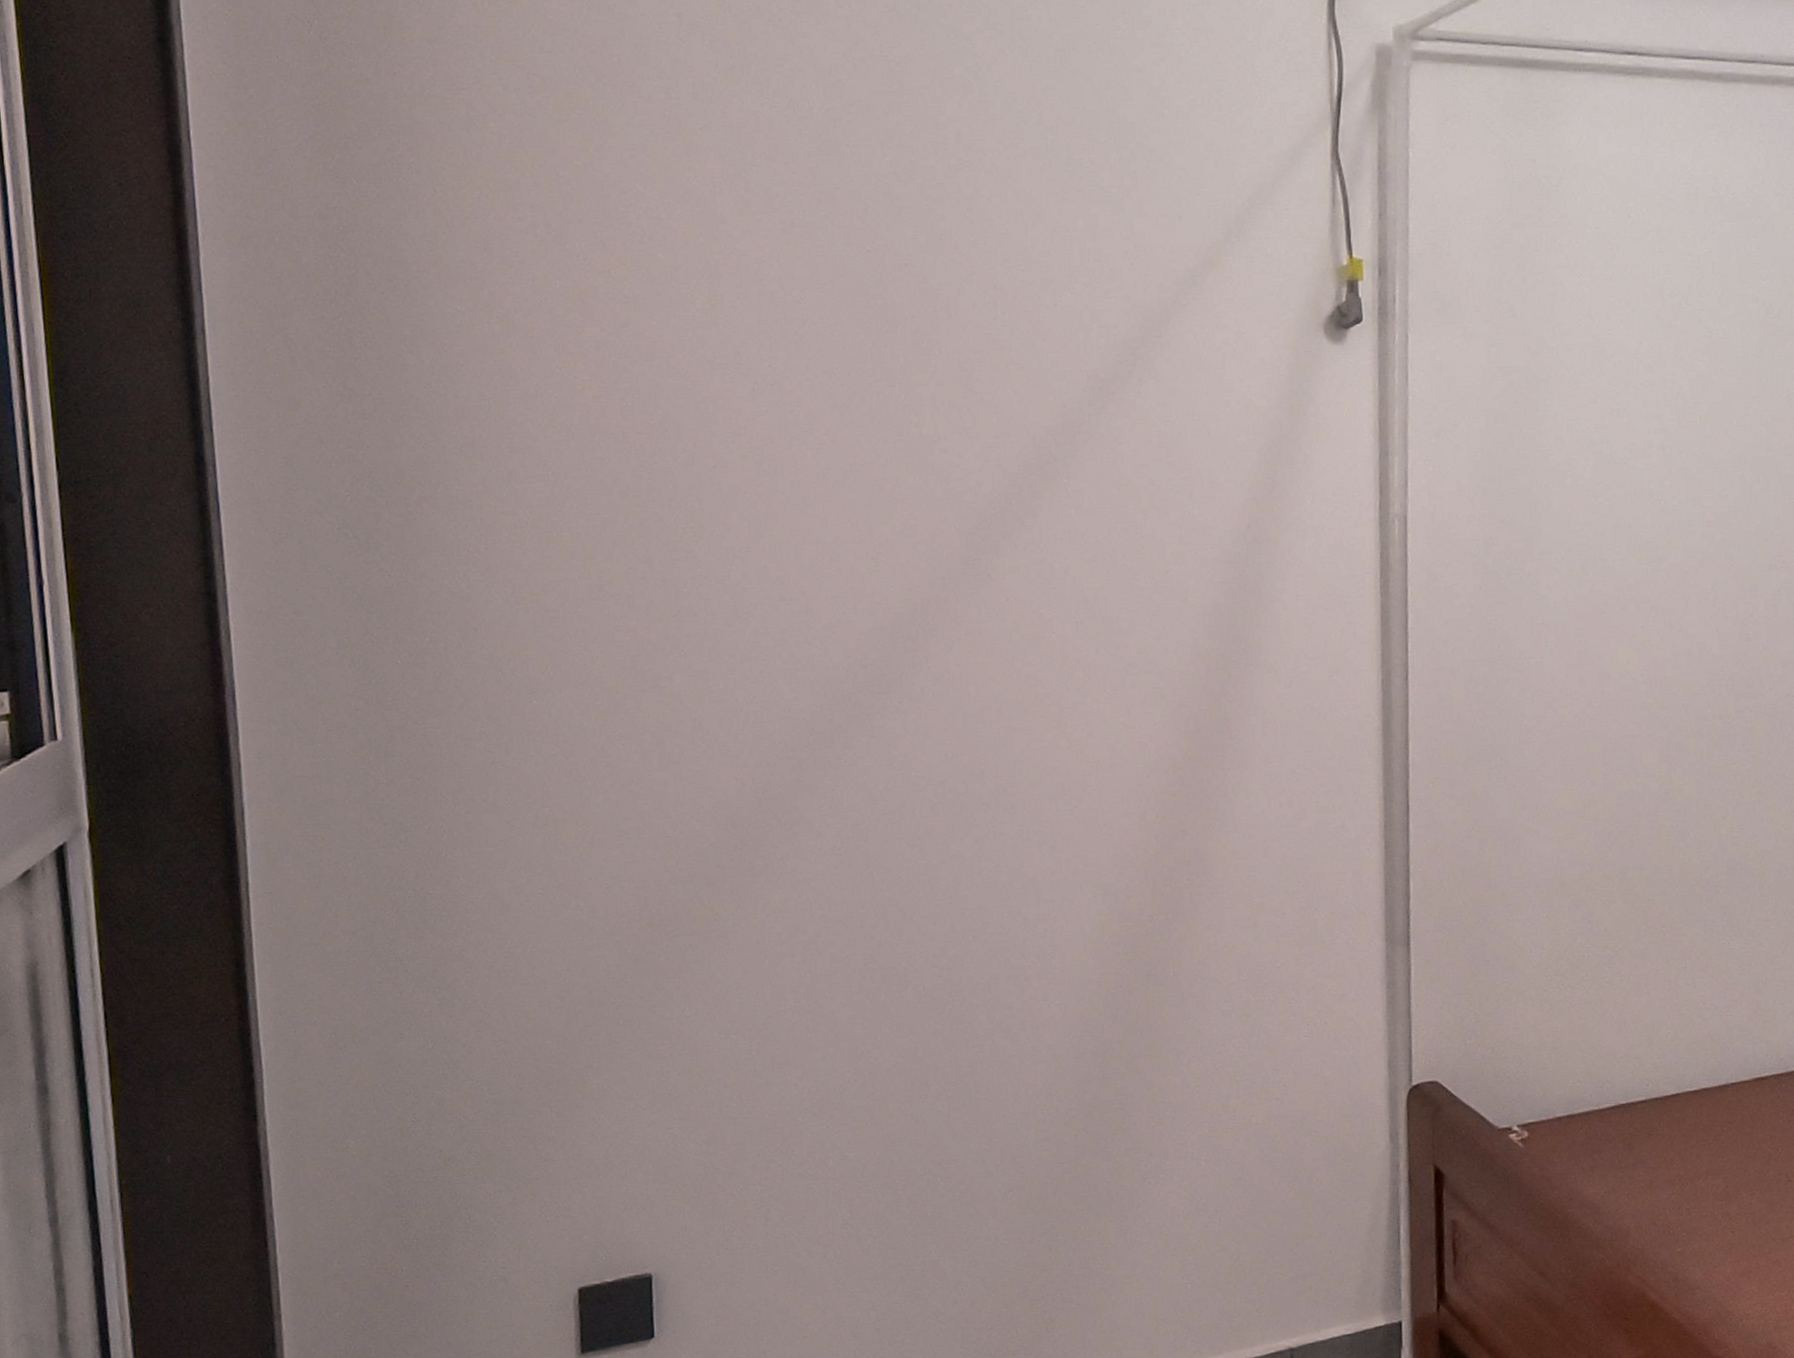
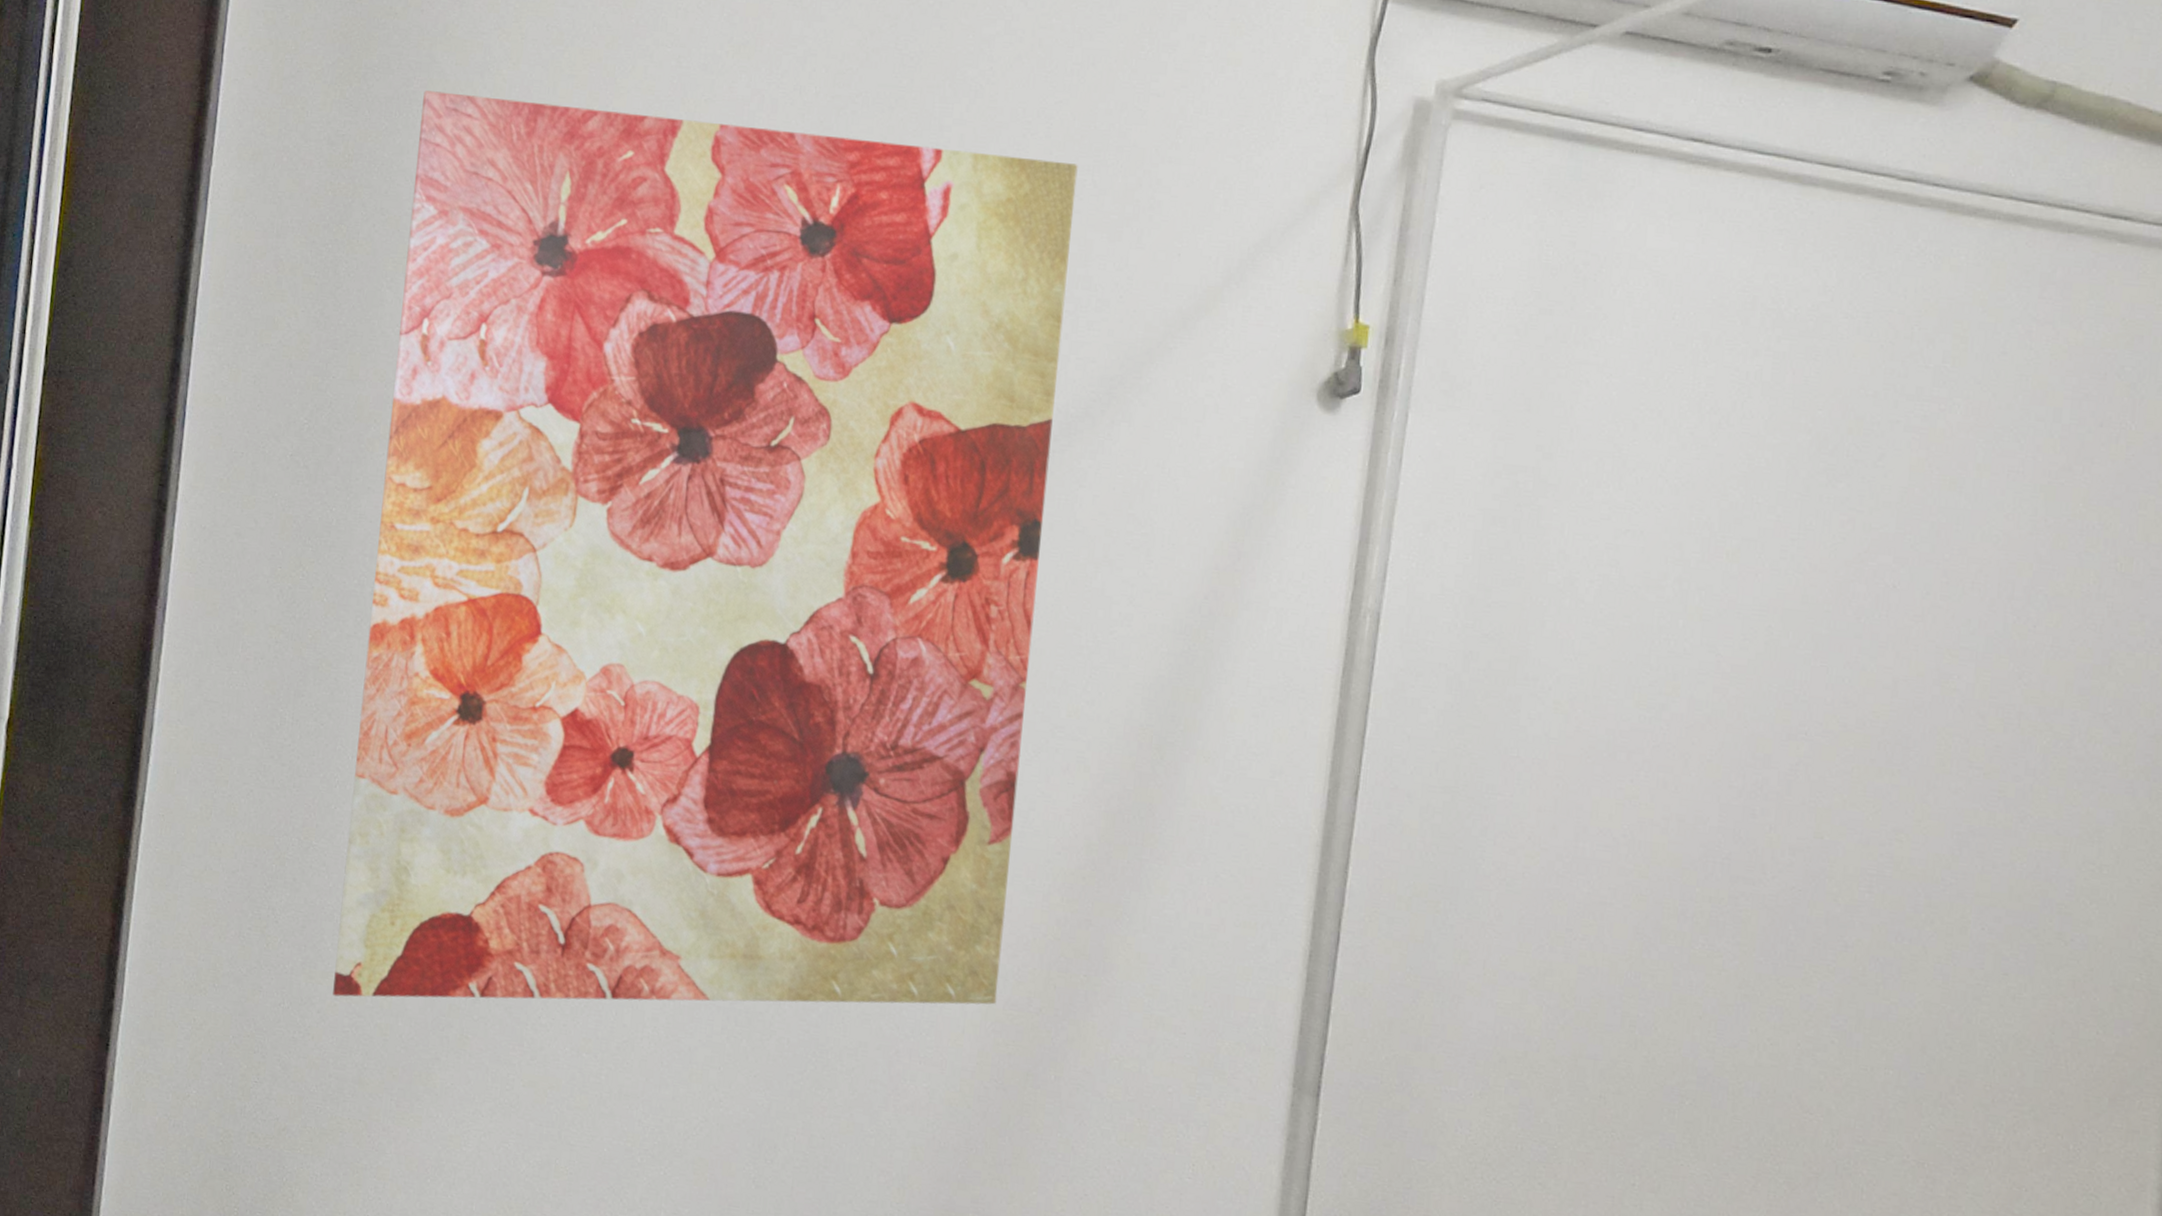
wall art: none [411,144,1111,1029] -> present [333,90,1078,1005]

